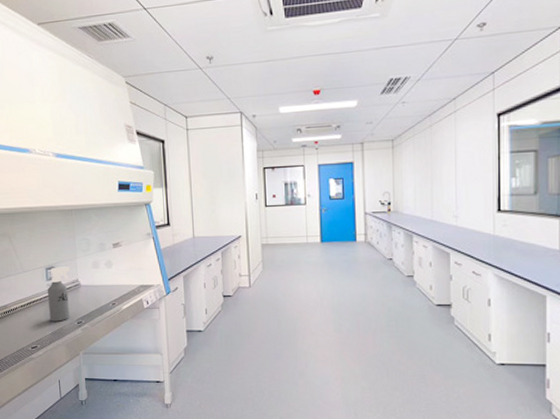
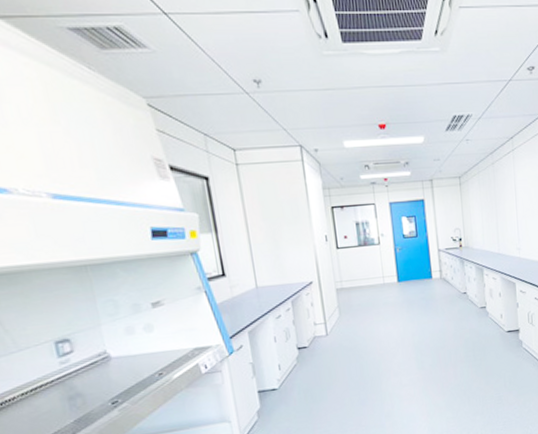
spray bottle: present [48,267,70,322] -> none [61,336,99,407]

